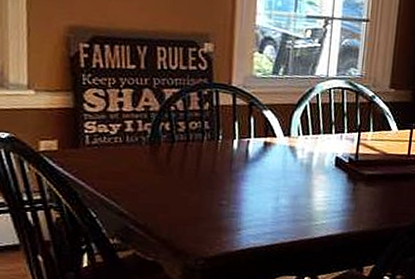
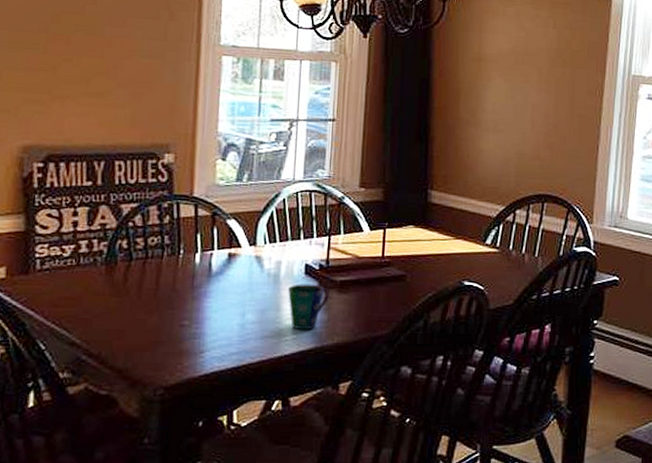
cup: none [319,174,357,217] -> present [288,284,329,330]

